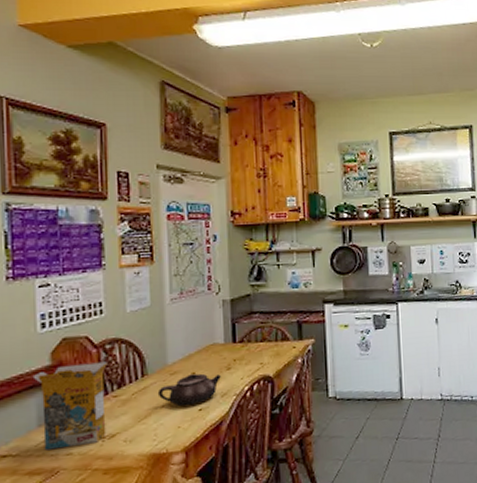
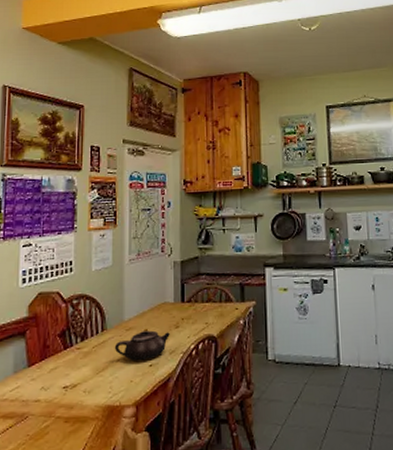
cereal box: present [32,361,107,451] -> none [12,315,74,396]

